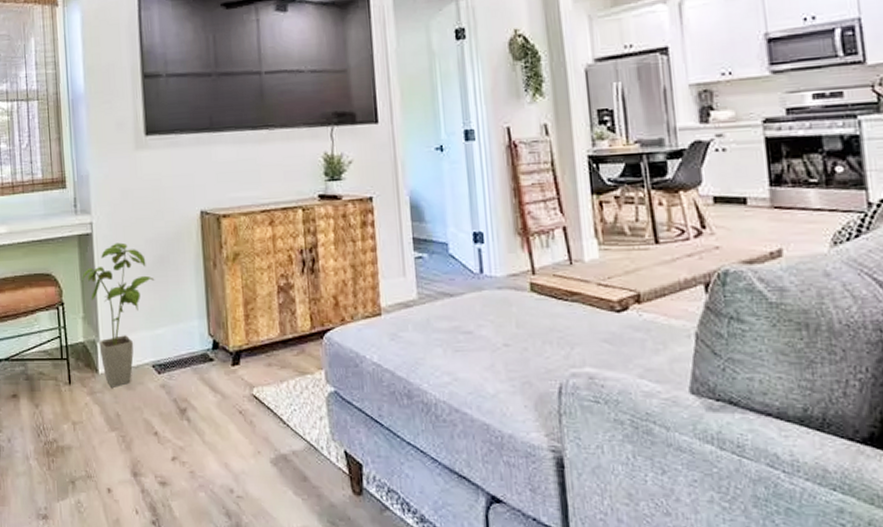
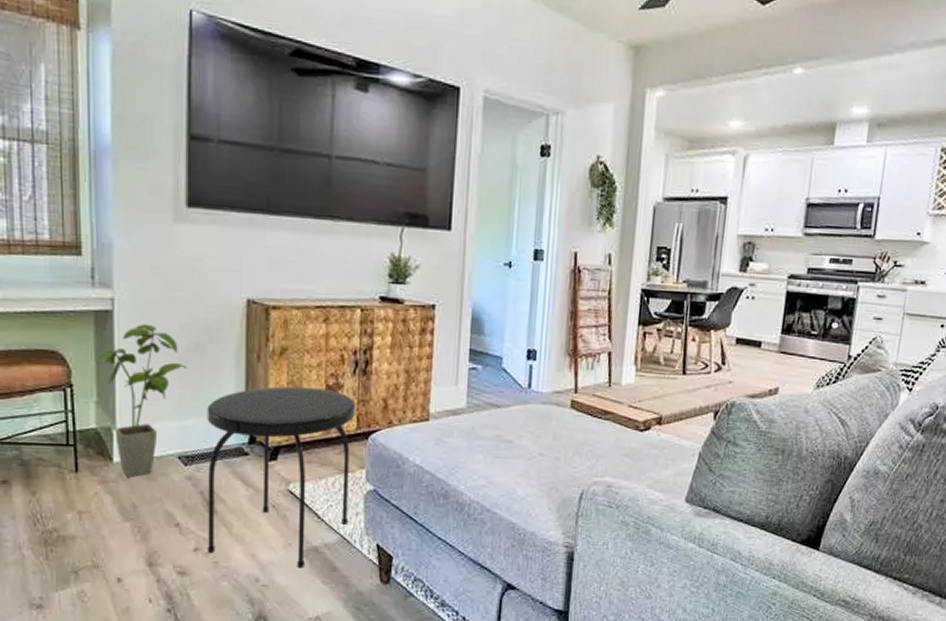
side table: none [174,290,314,478] -> present [207,386,356,568]

